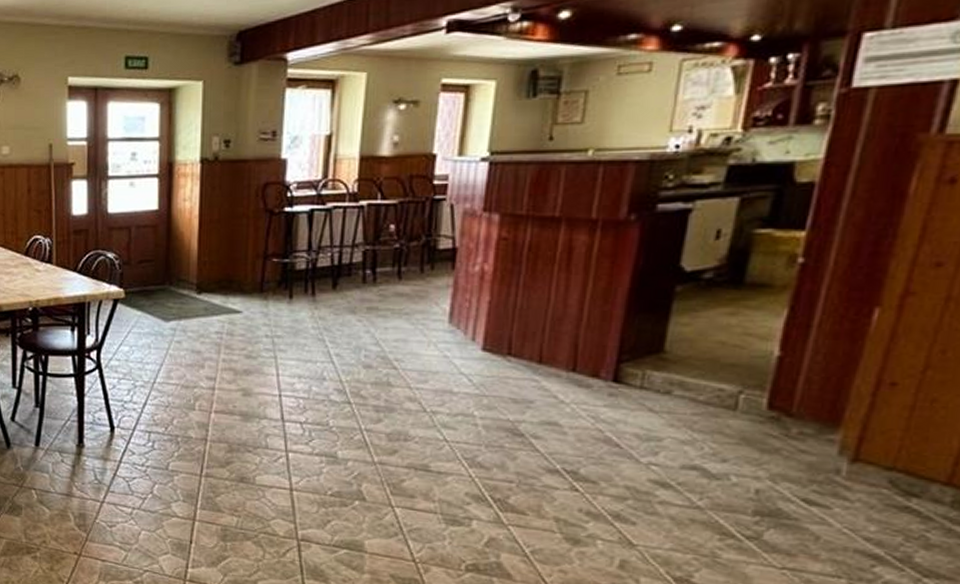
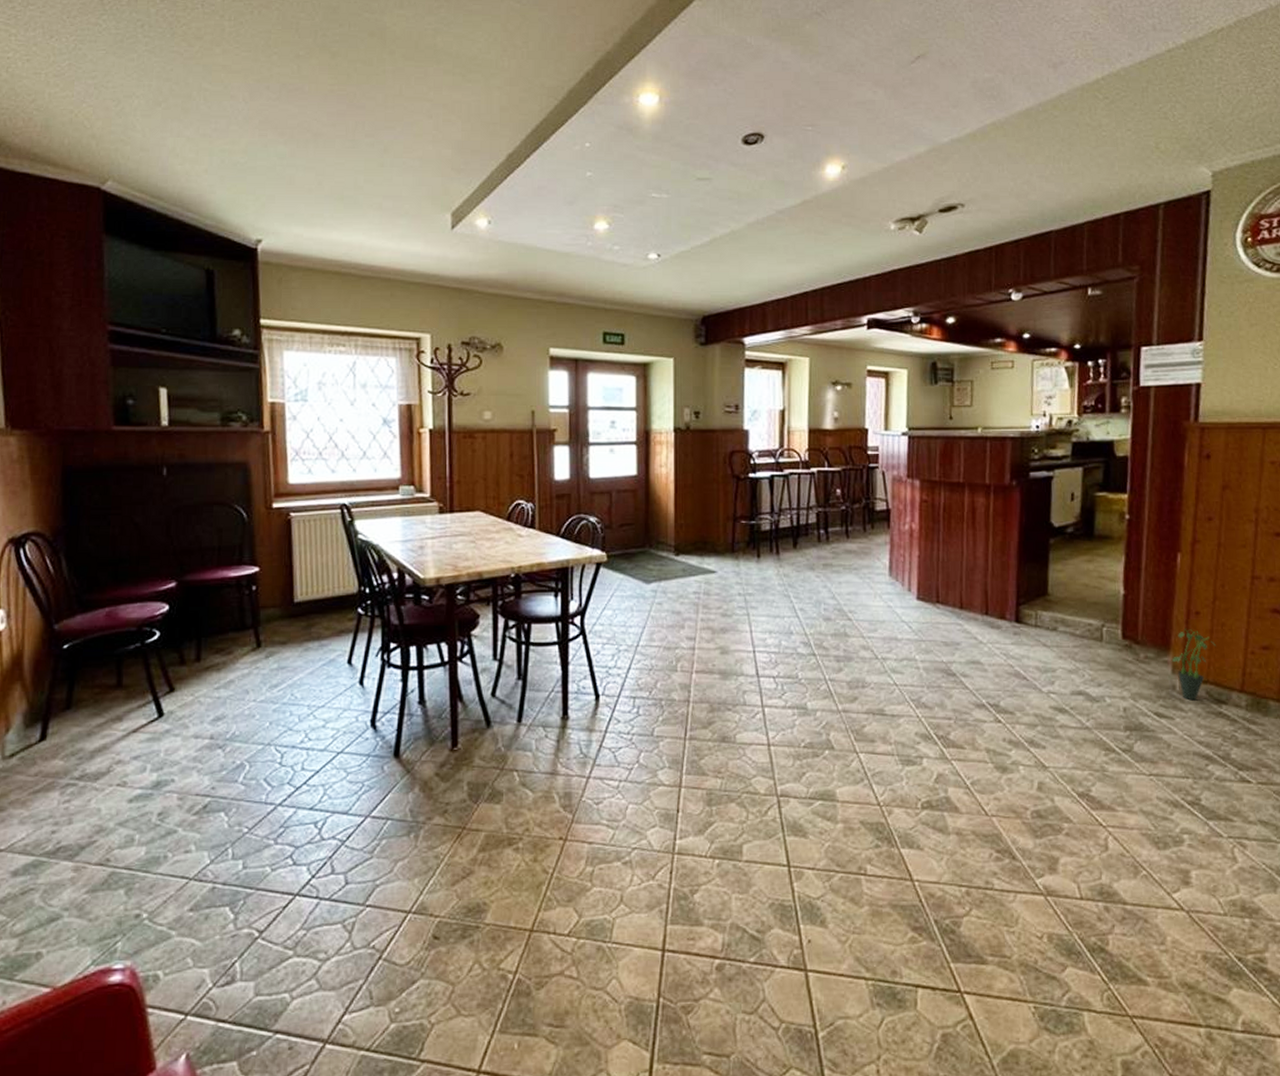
potted plant: none [841,401,916,490] -> present [1172,628,1216,701]

